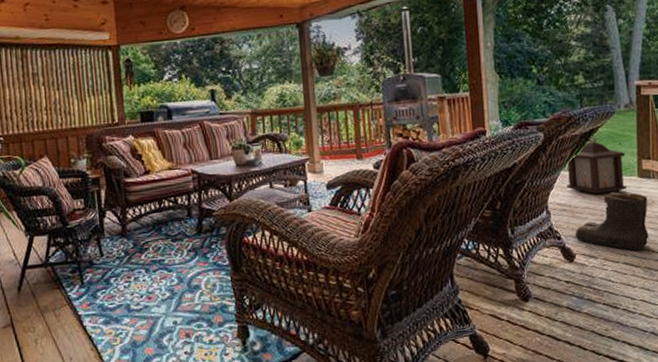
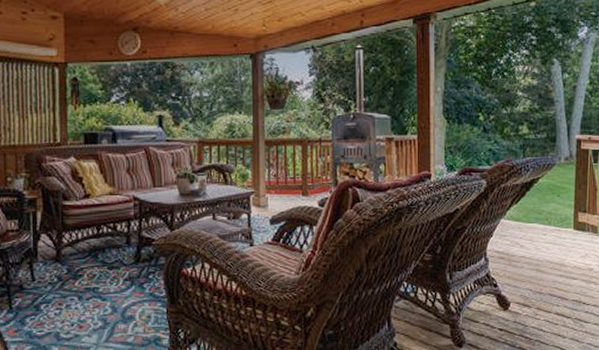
lantern: present [566,136,627,194] -> none [505,186,563,244]
boots: present [575,192,649,251] -> none [510,243,582,301]

